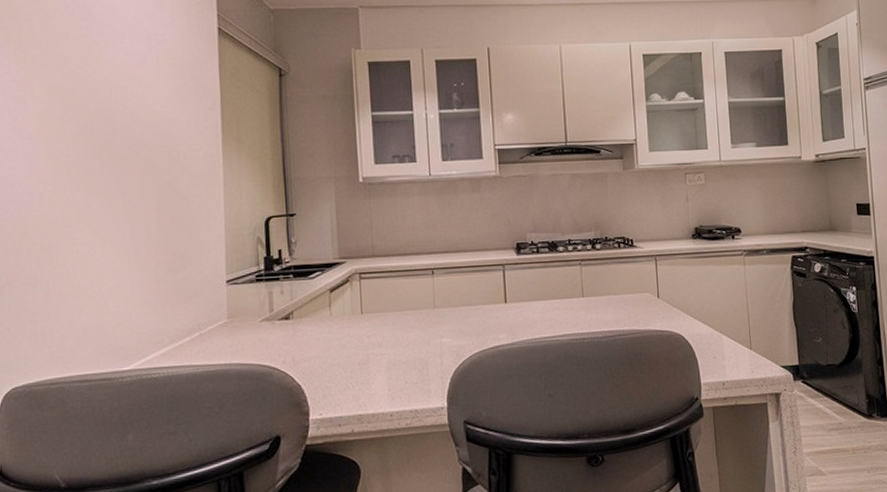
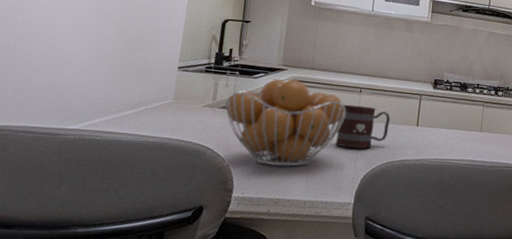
fruit basket: none [283,273,421,377] -> present [224,79,347,167]
mug: none [414,289,473,342] -> present [335,104,390,149]

